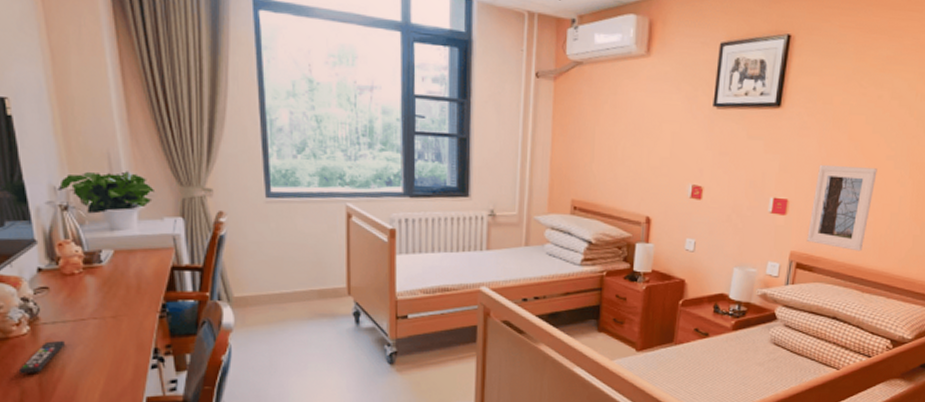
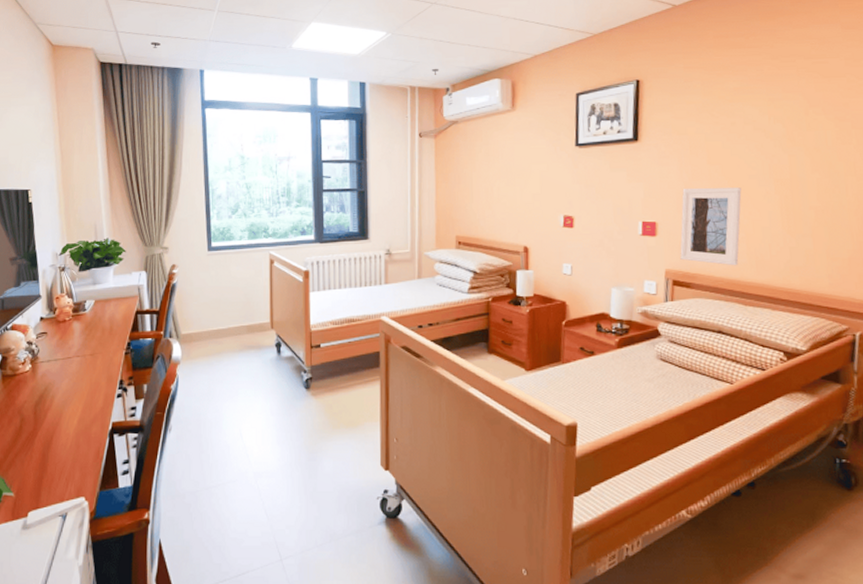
remote control: present [18,340,65,374] -> none [20,375,55,405]

